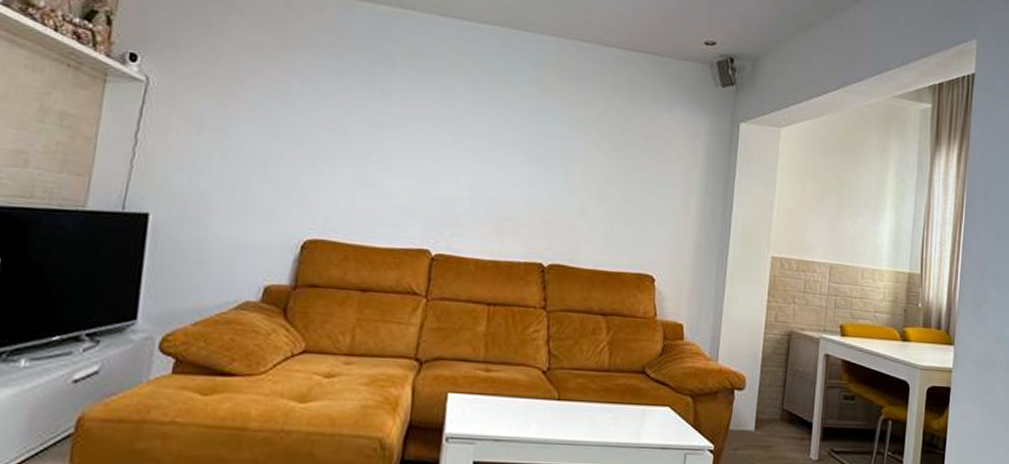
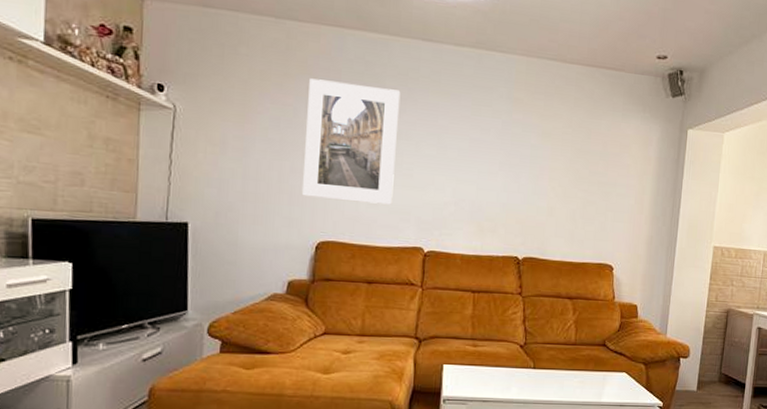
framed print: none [289,52,413,199] -> present [301,78,401,205]

